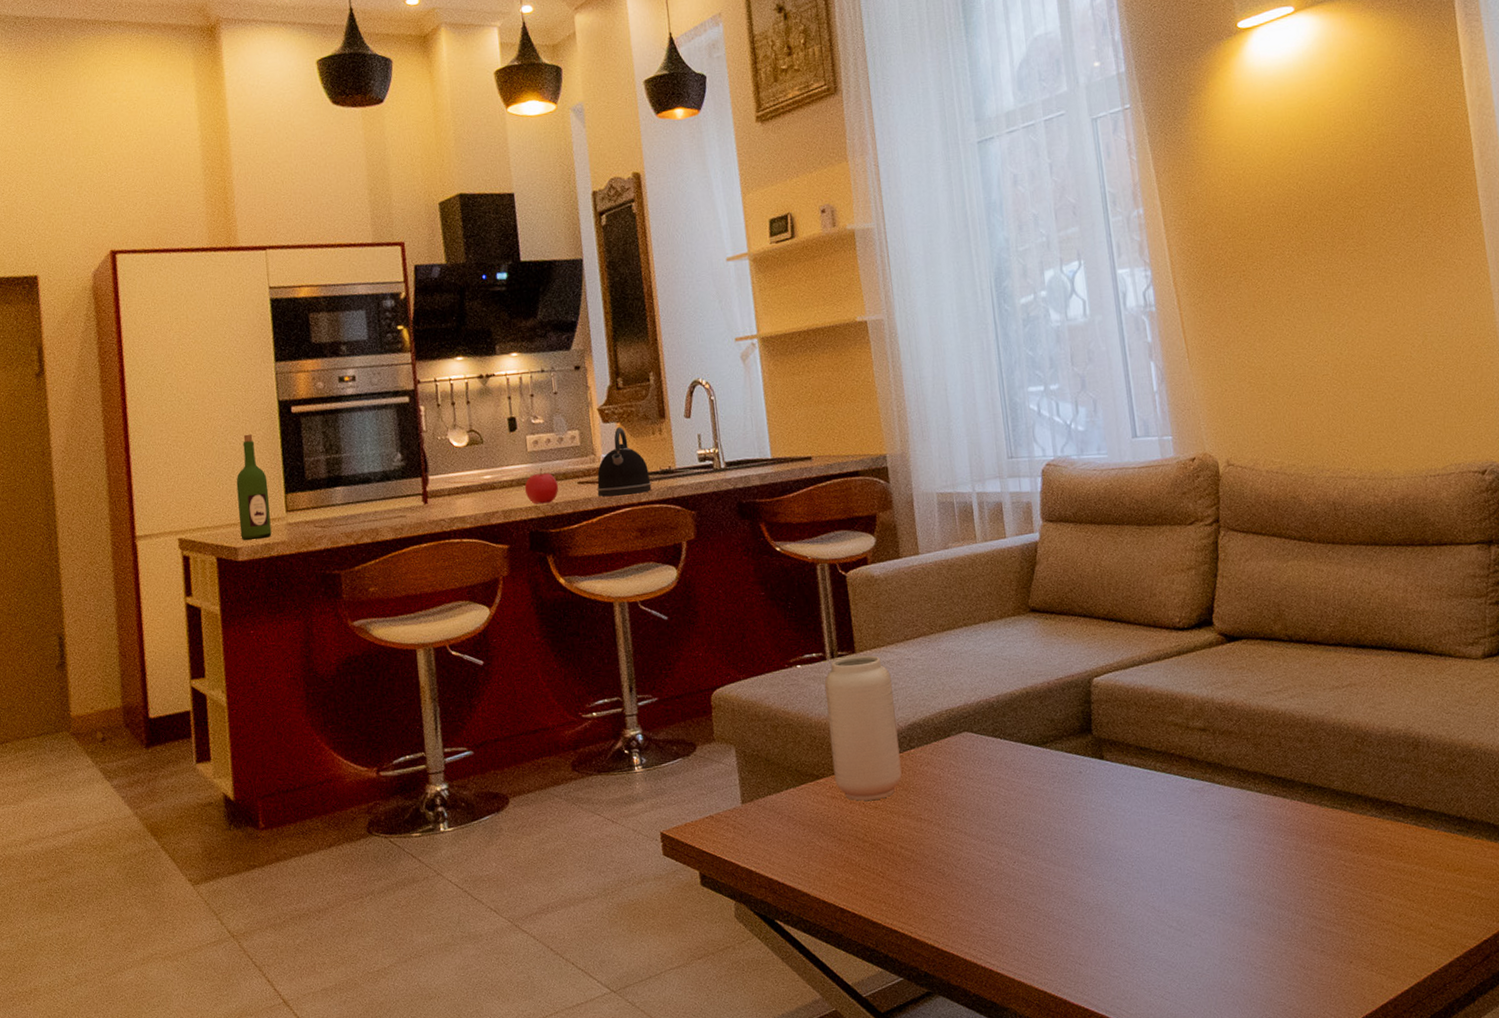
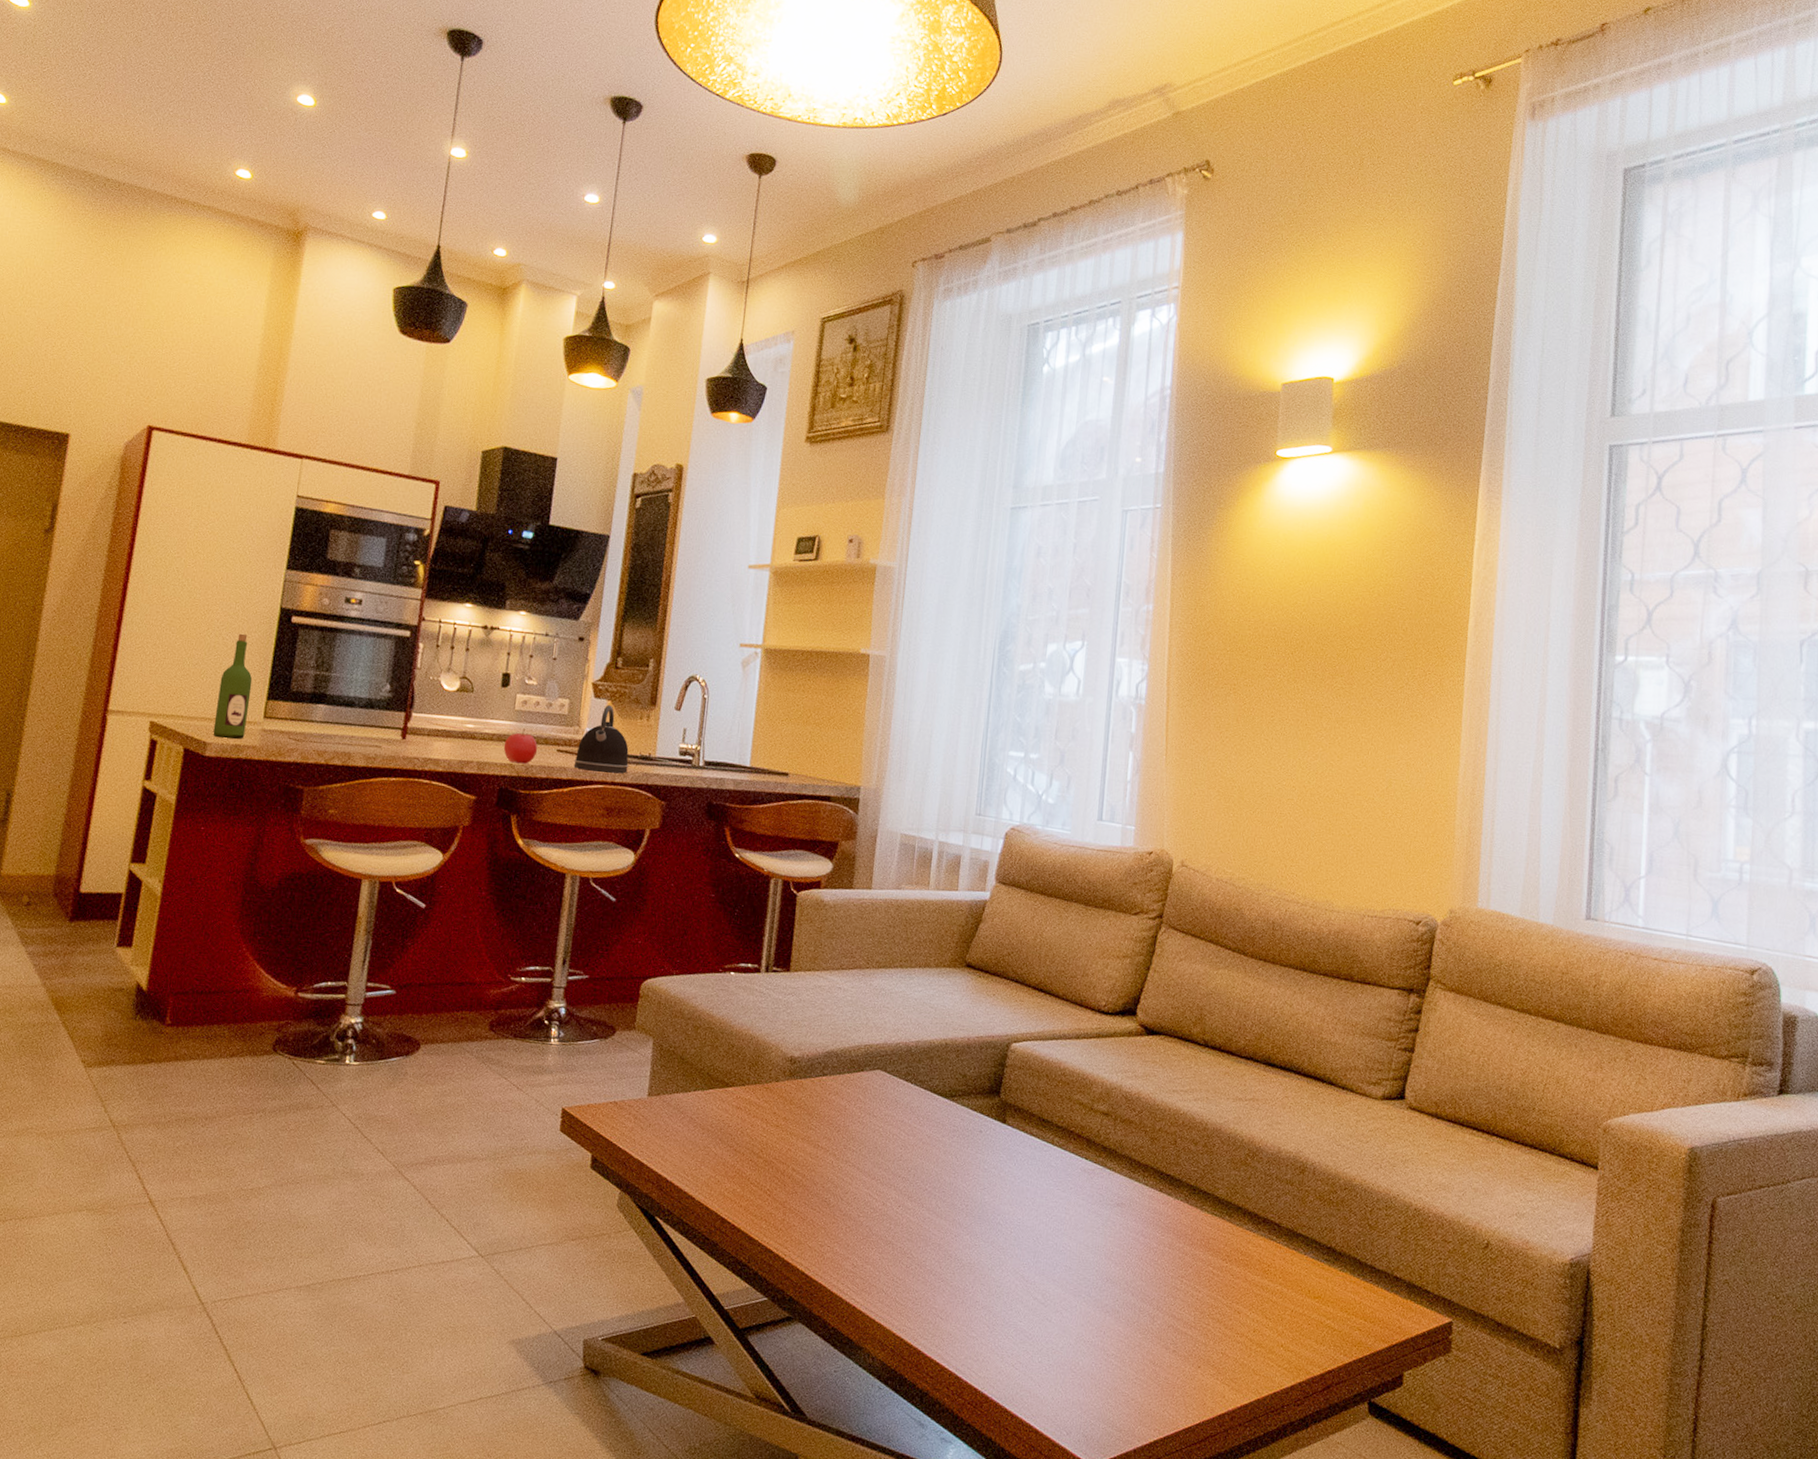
vase: present [824,655,902,801] -> none [743,973,819,1119]

